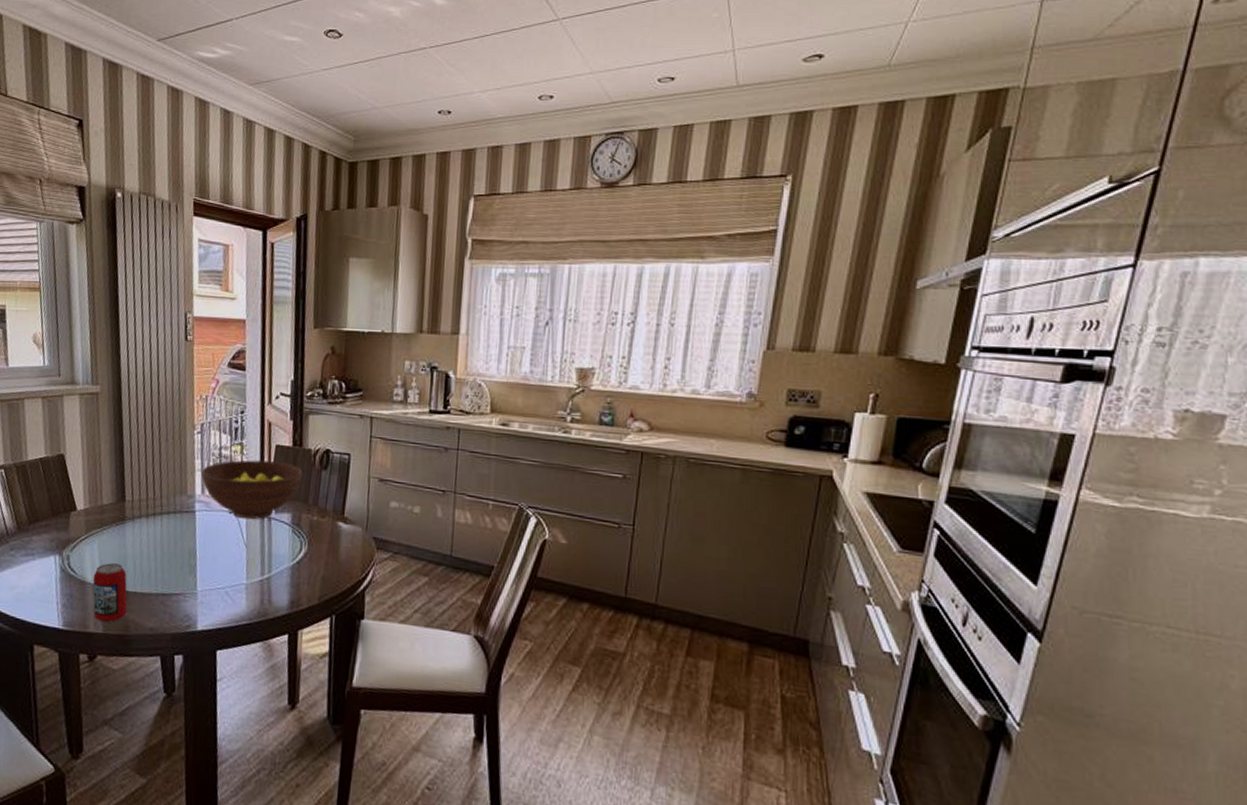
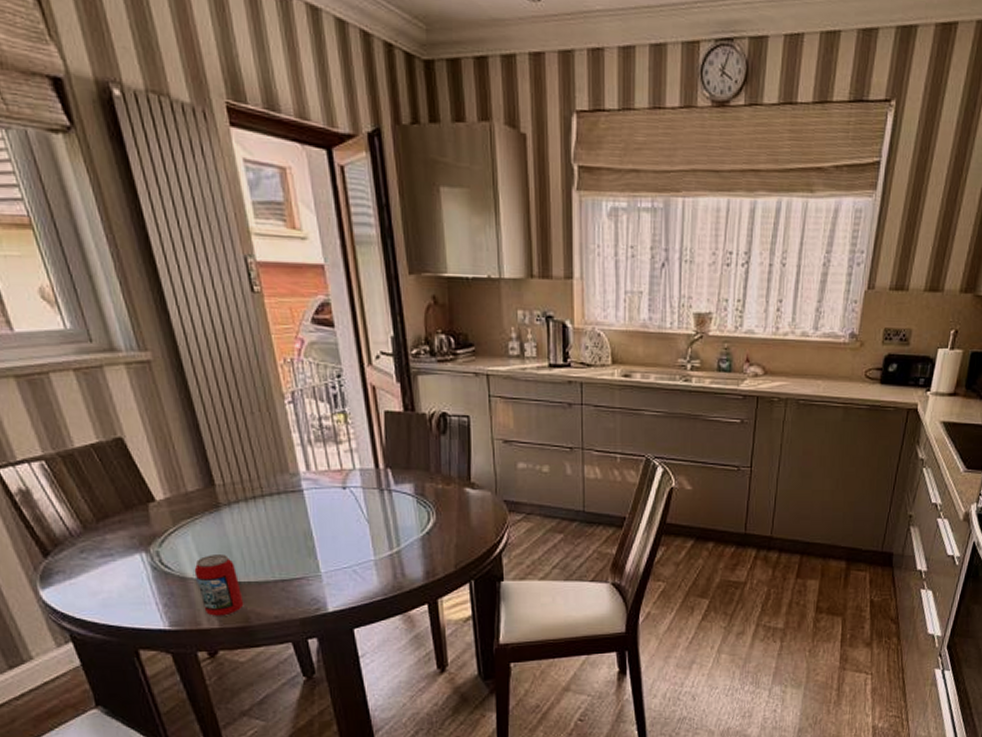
fruit bowl: present [201,460,303,520] -> none [302,429,420,494]

